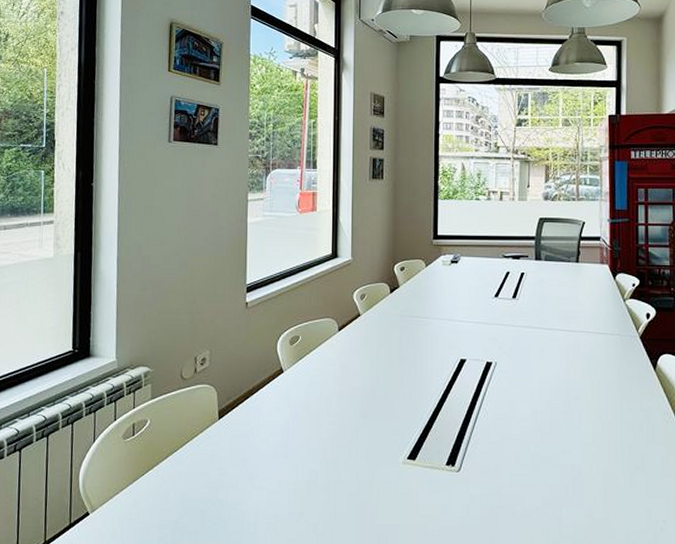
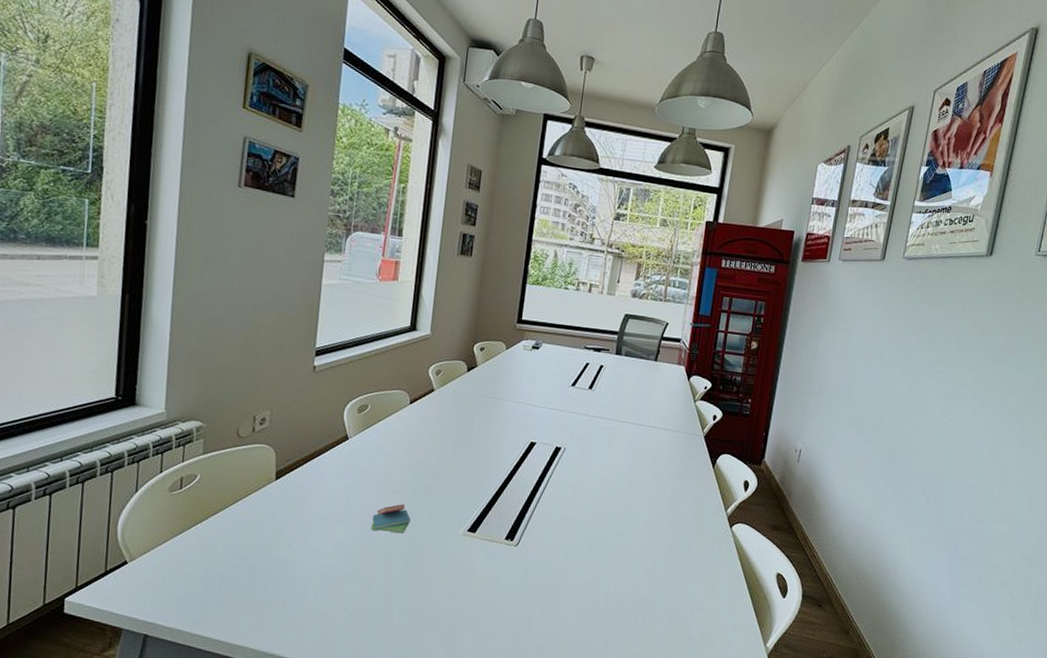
sticky notes: none [312,435,350,465] -> present [371,504,411,533]

